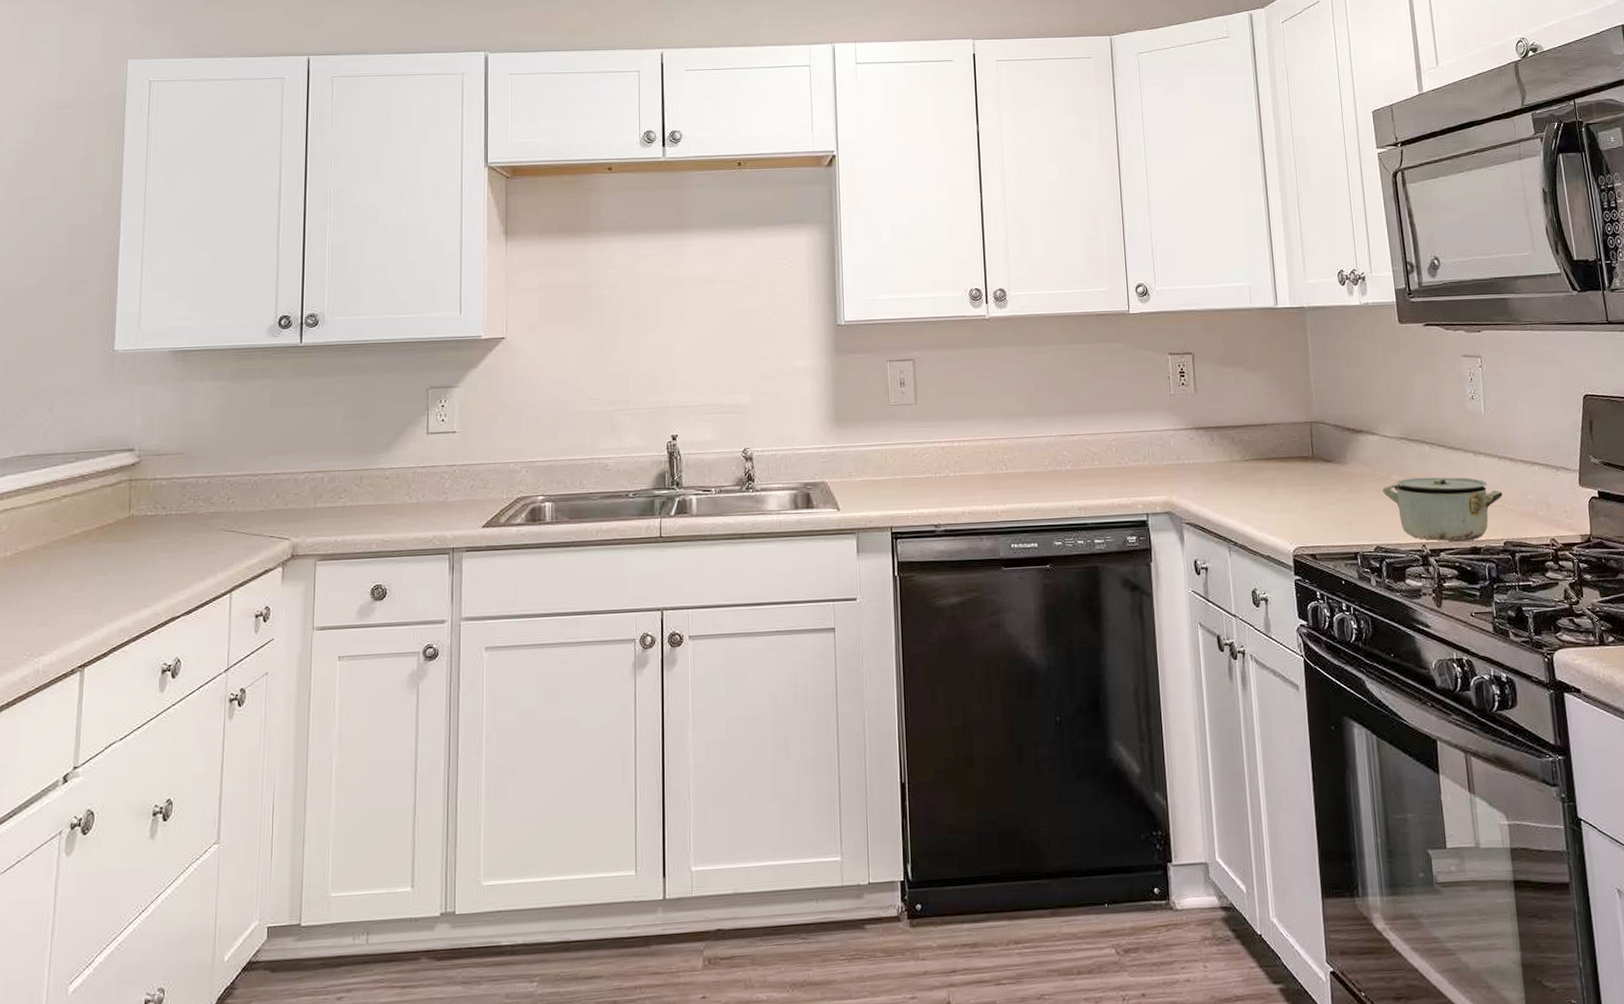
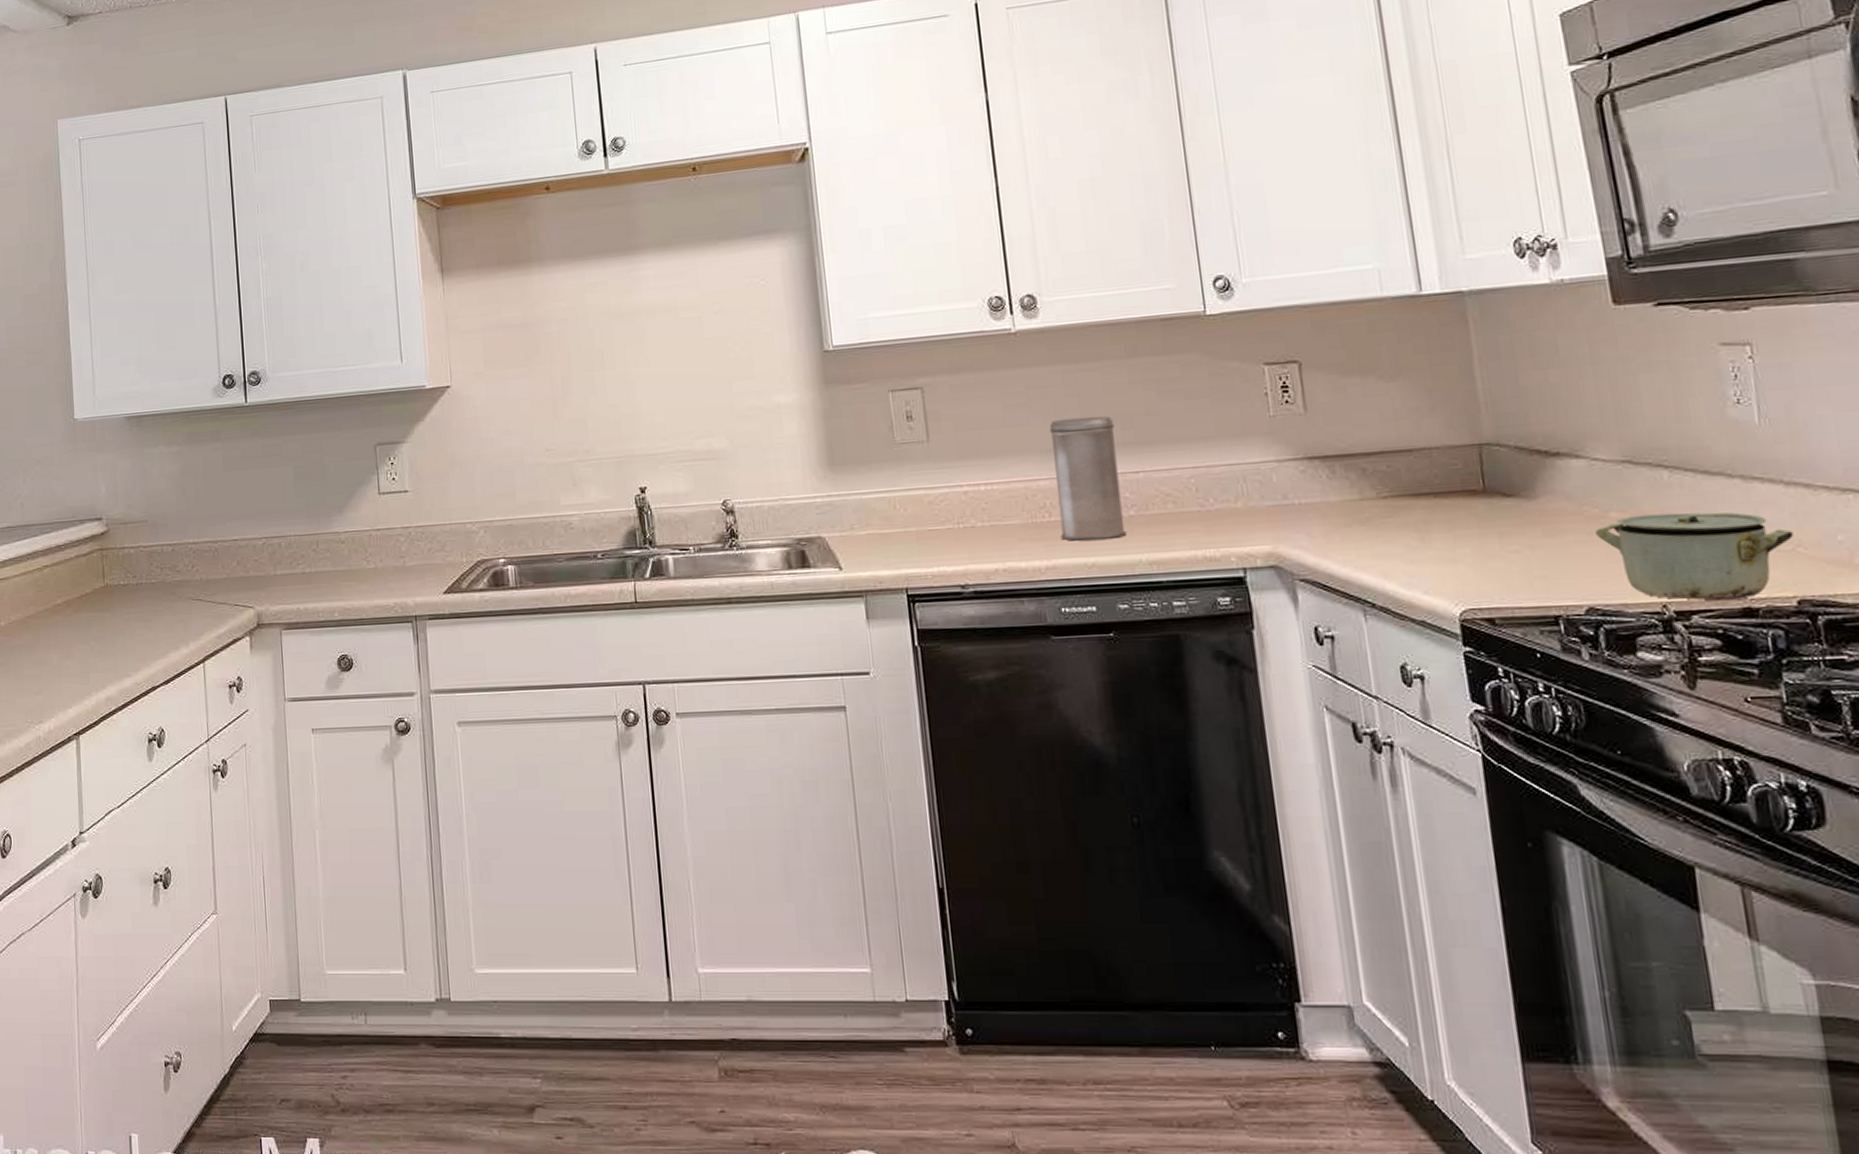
canister: none [1010,389,1064,490] -> present [1049,416,1127,542]

